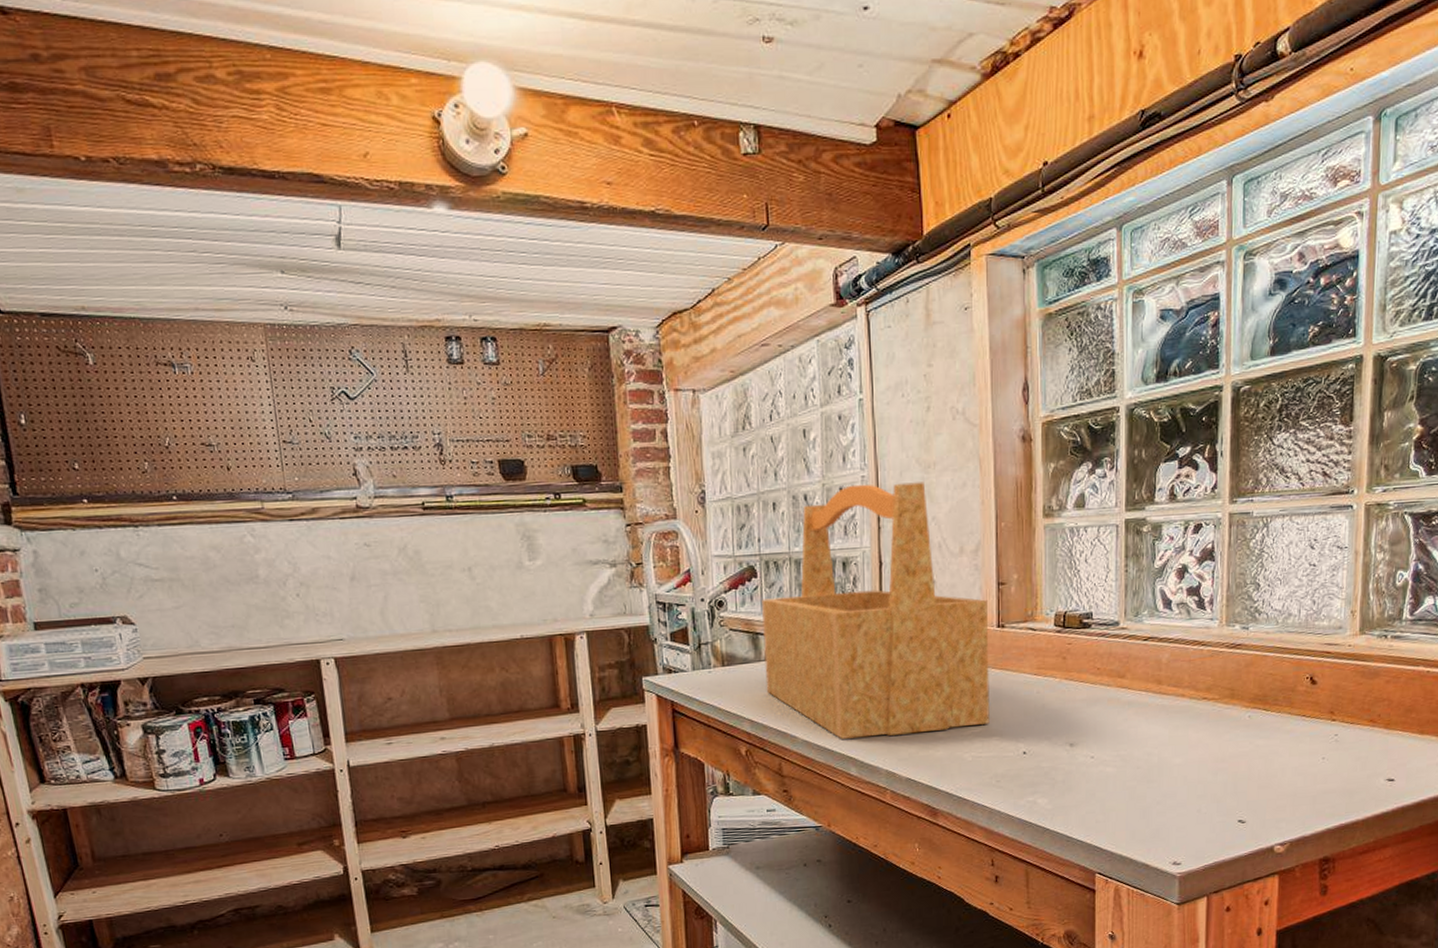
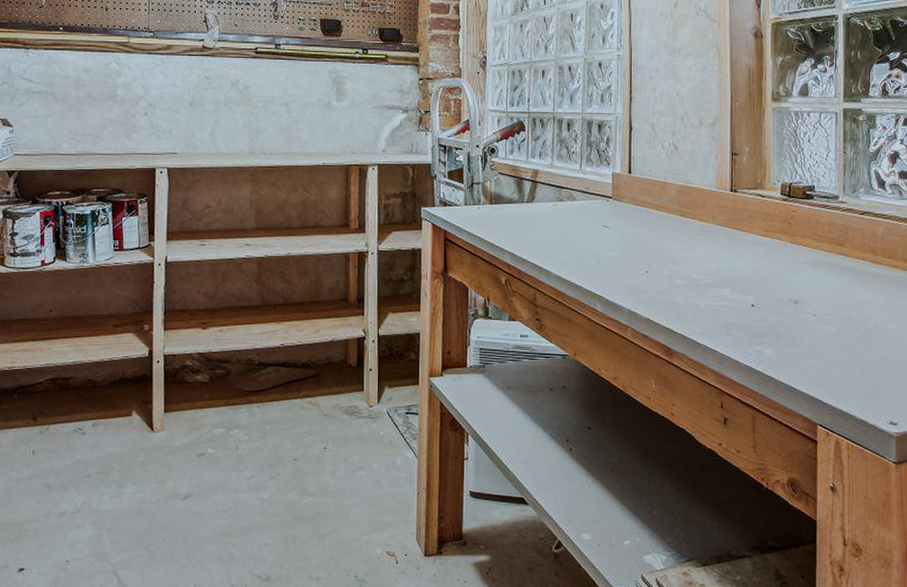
toolbox: present [762,482,990,739] -> none [527,61,723,279]

